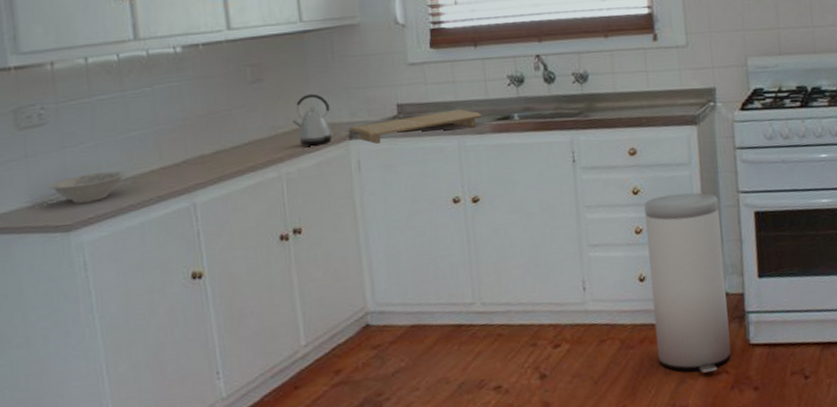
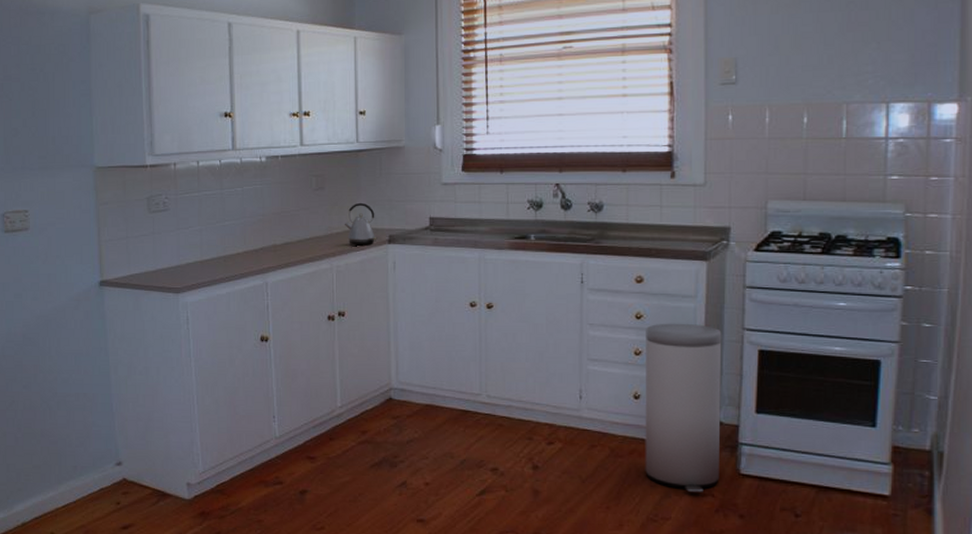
bowl: present [46,170,128,203] -> none [165,250,221,272]
cutting board: present [350,109,482,144] -> none [390,227,502,249]

